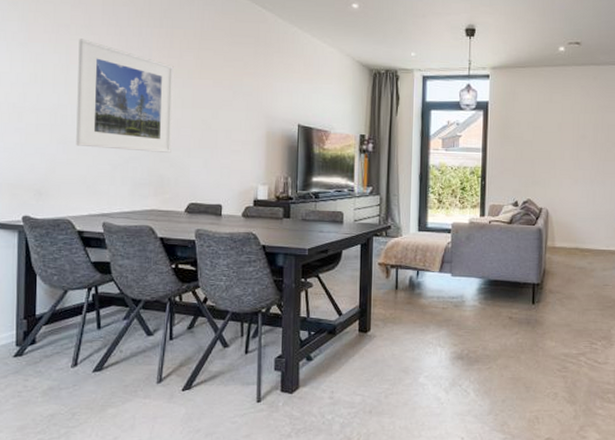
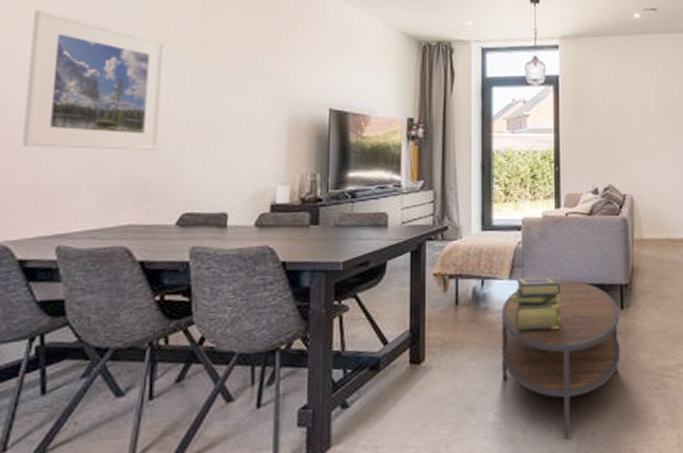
coffee table: none [431,275,530,402] -> present [501,279,620,438]
stack of books: none [441,273,483,316] -> present [511,277,561,331]

